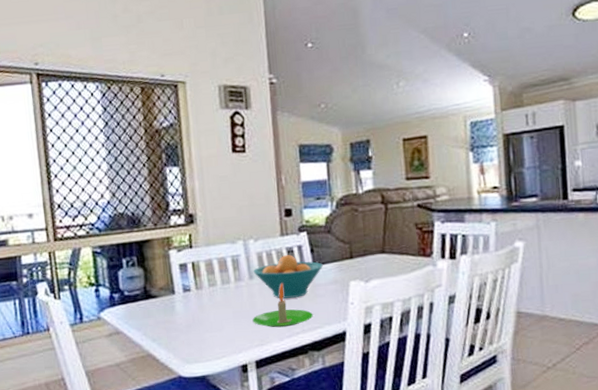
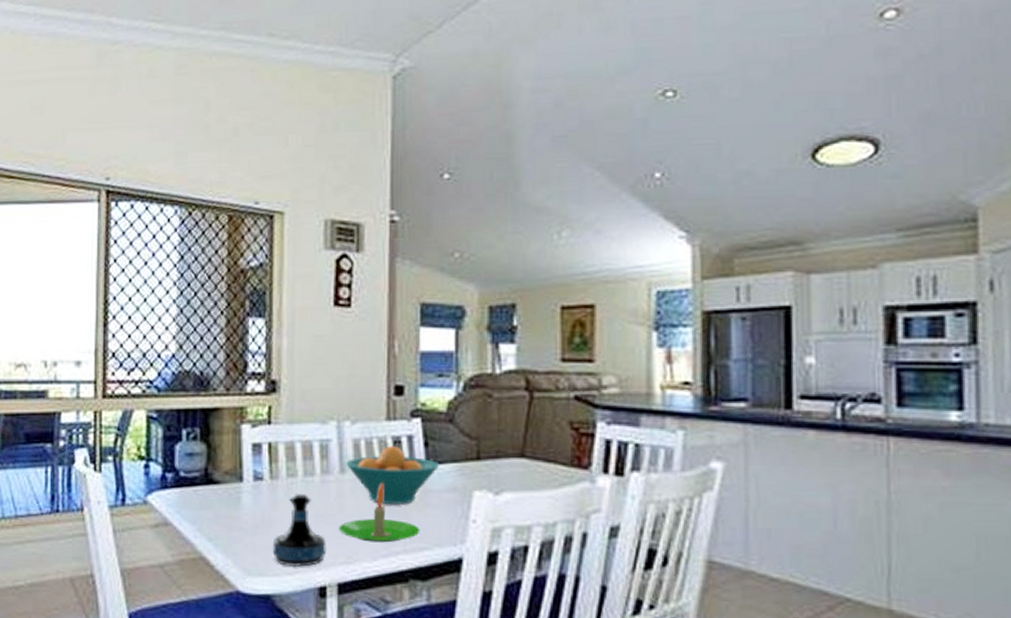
tequila bottle: none [203,297,245,353] -> present [273,493,326,568]

